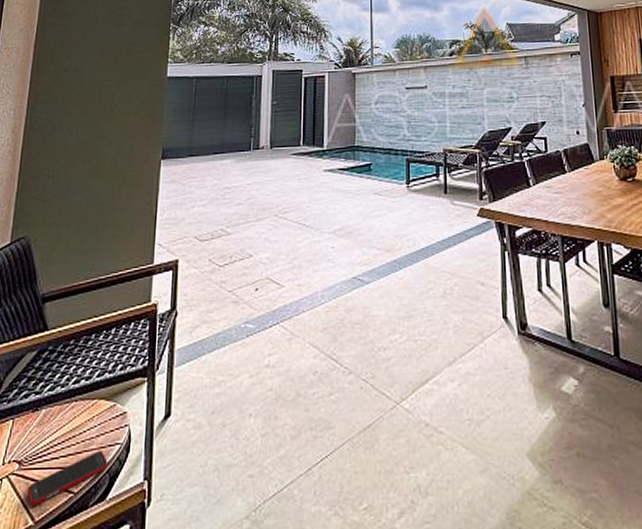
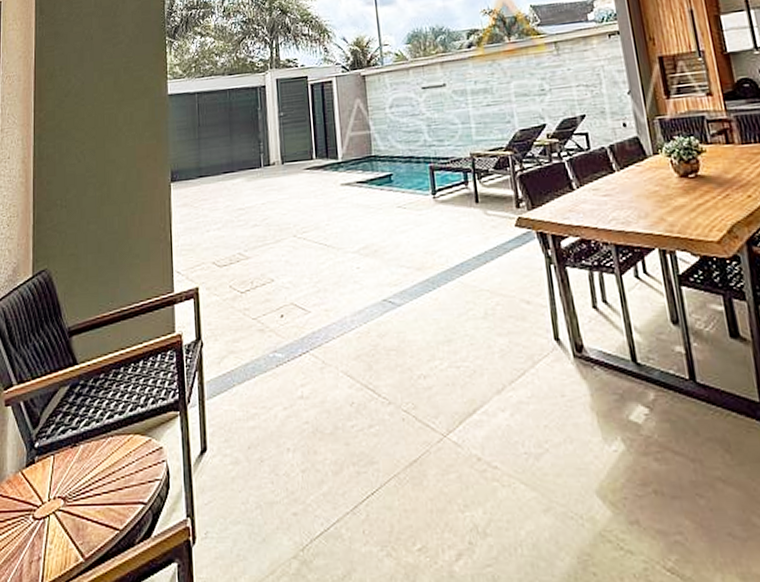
cell phone: present [27,450,108,507] -> none [74,486,149,543]

